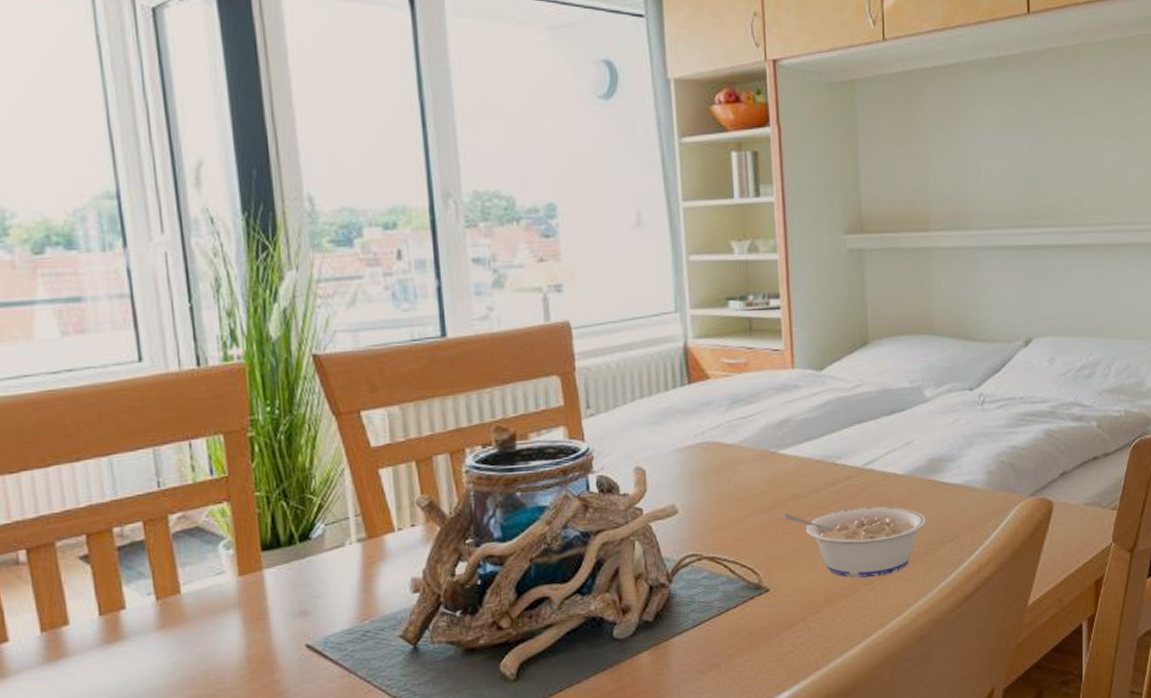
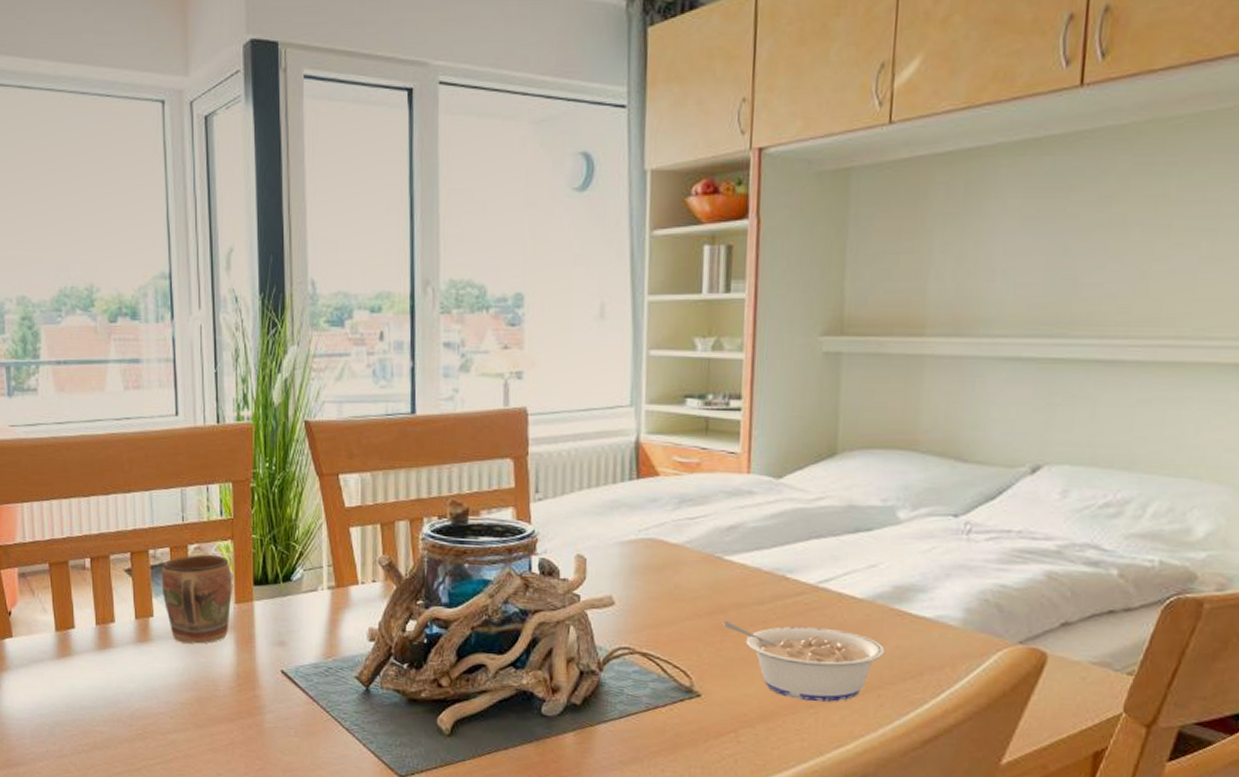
mug: none [132,522,235,635] -> present [161,554,233,644]

